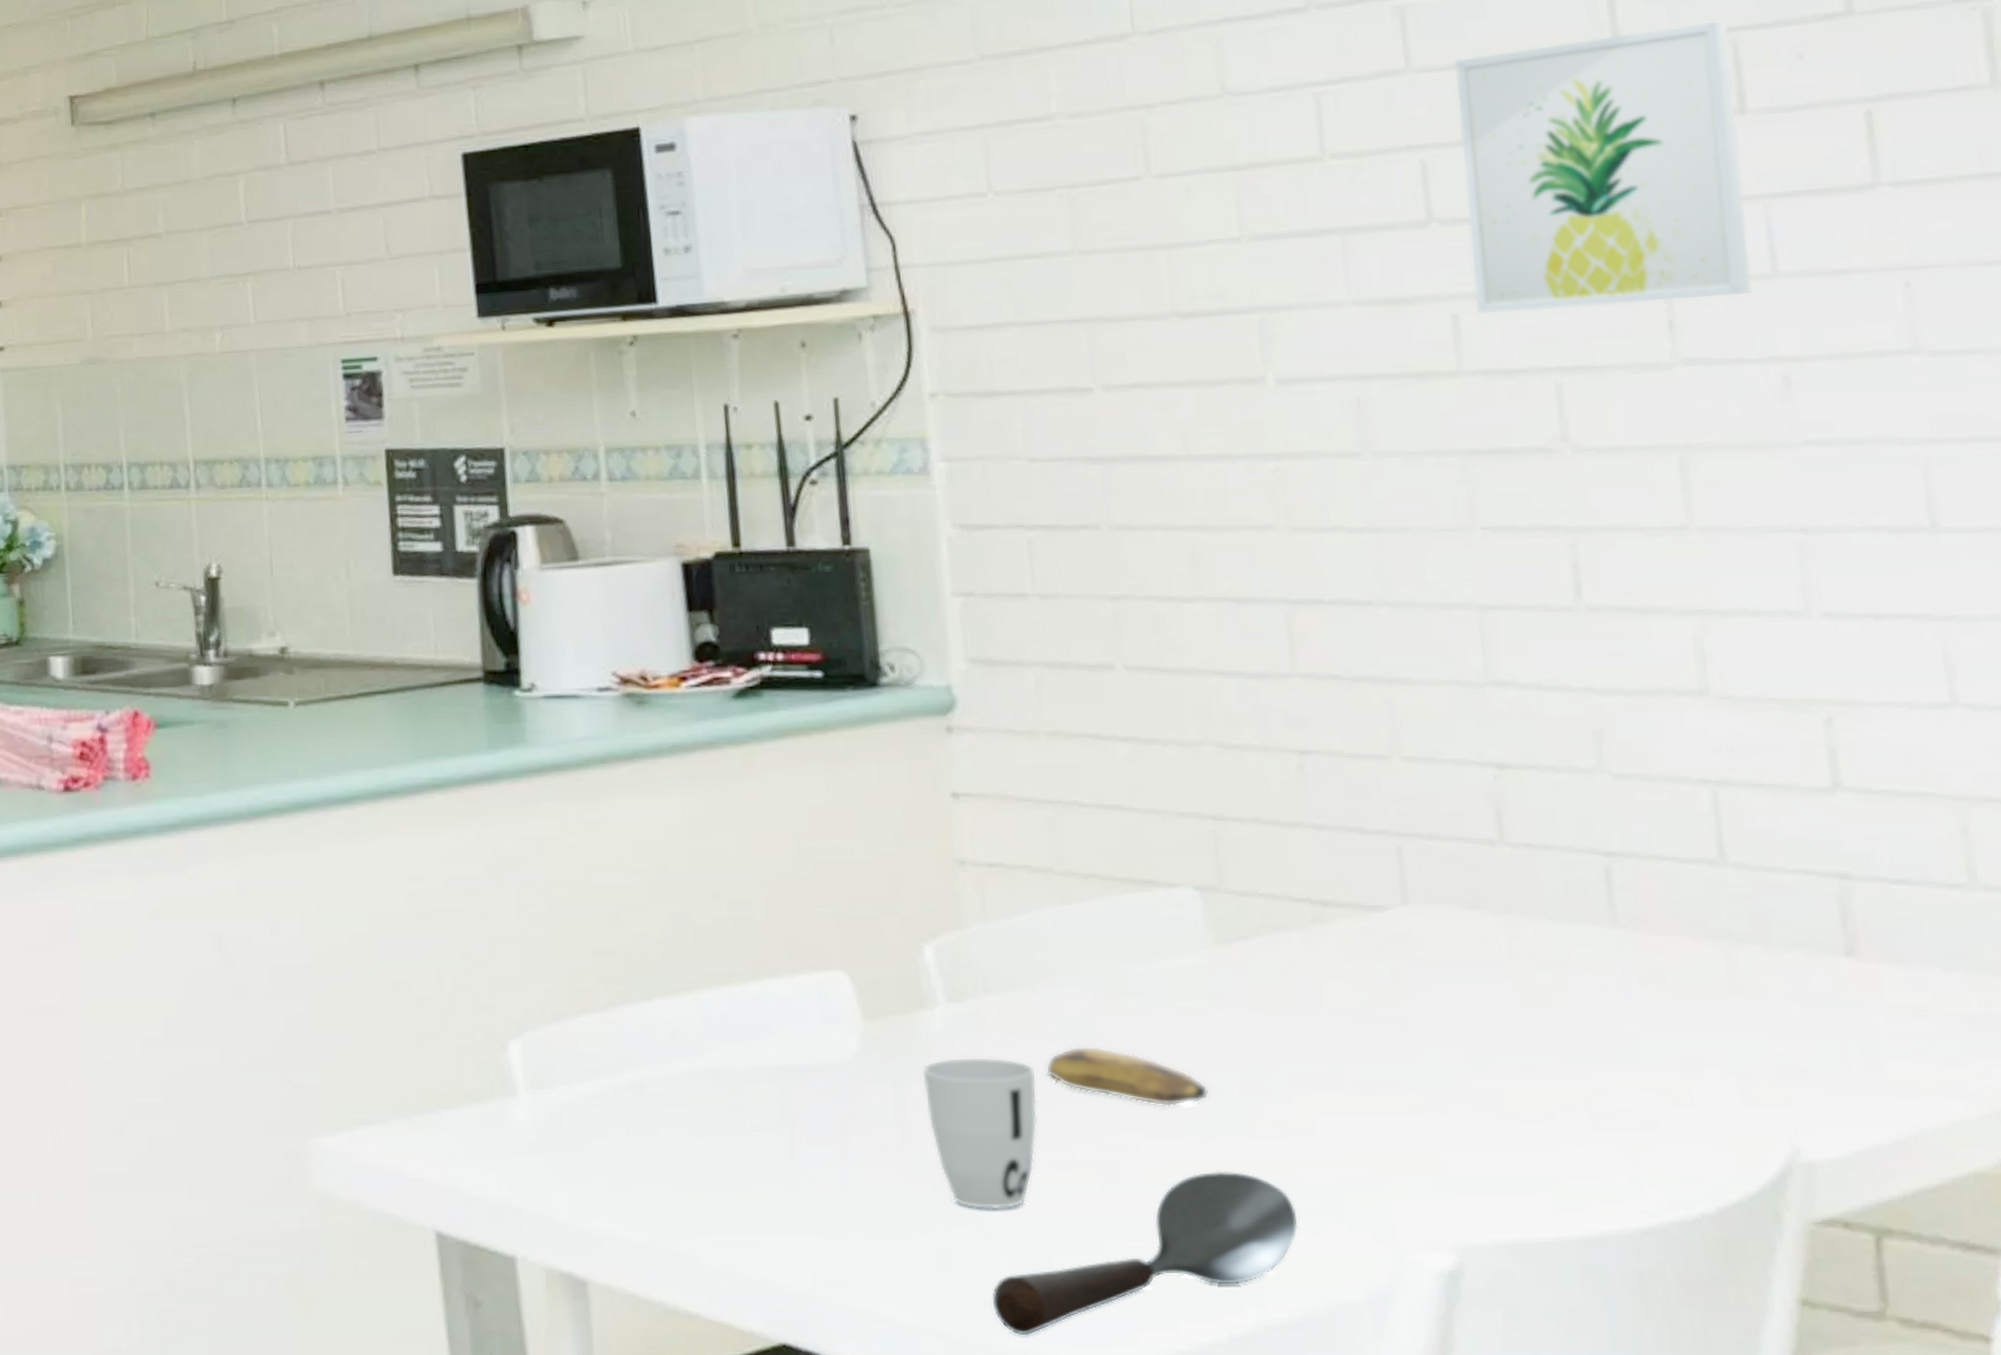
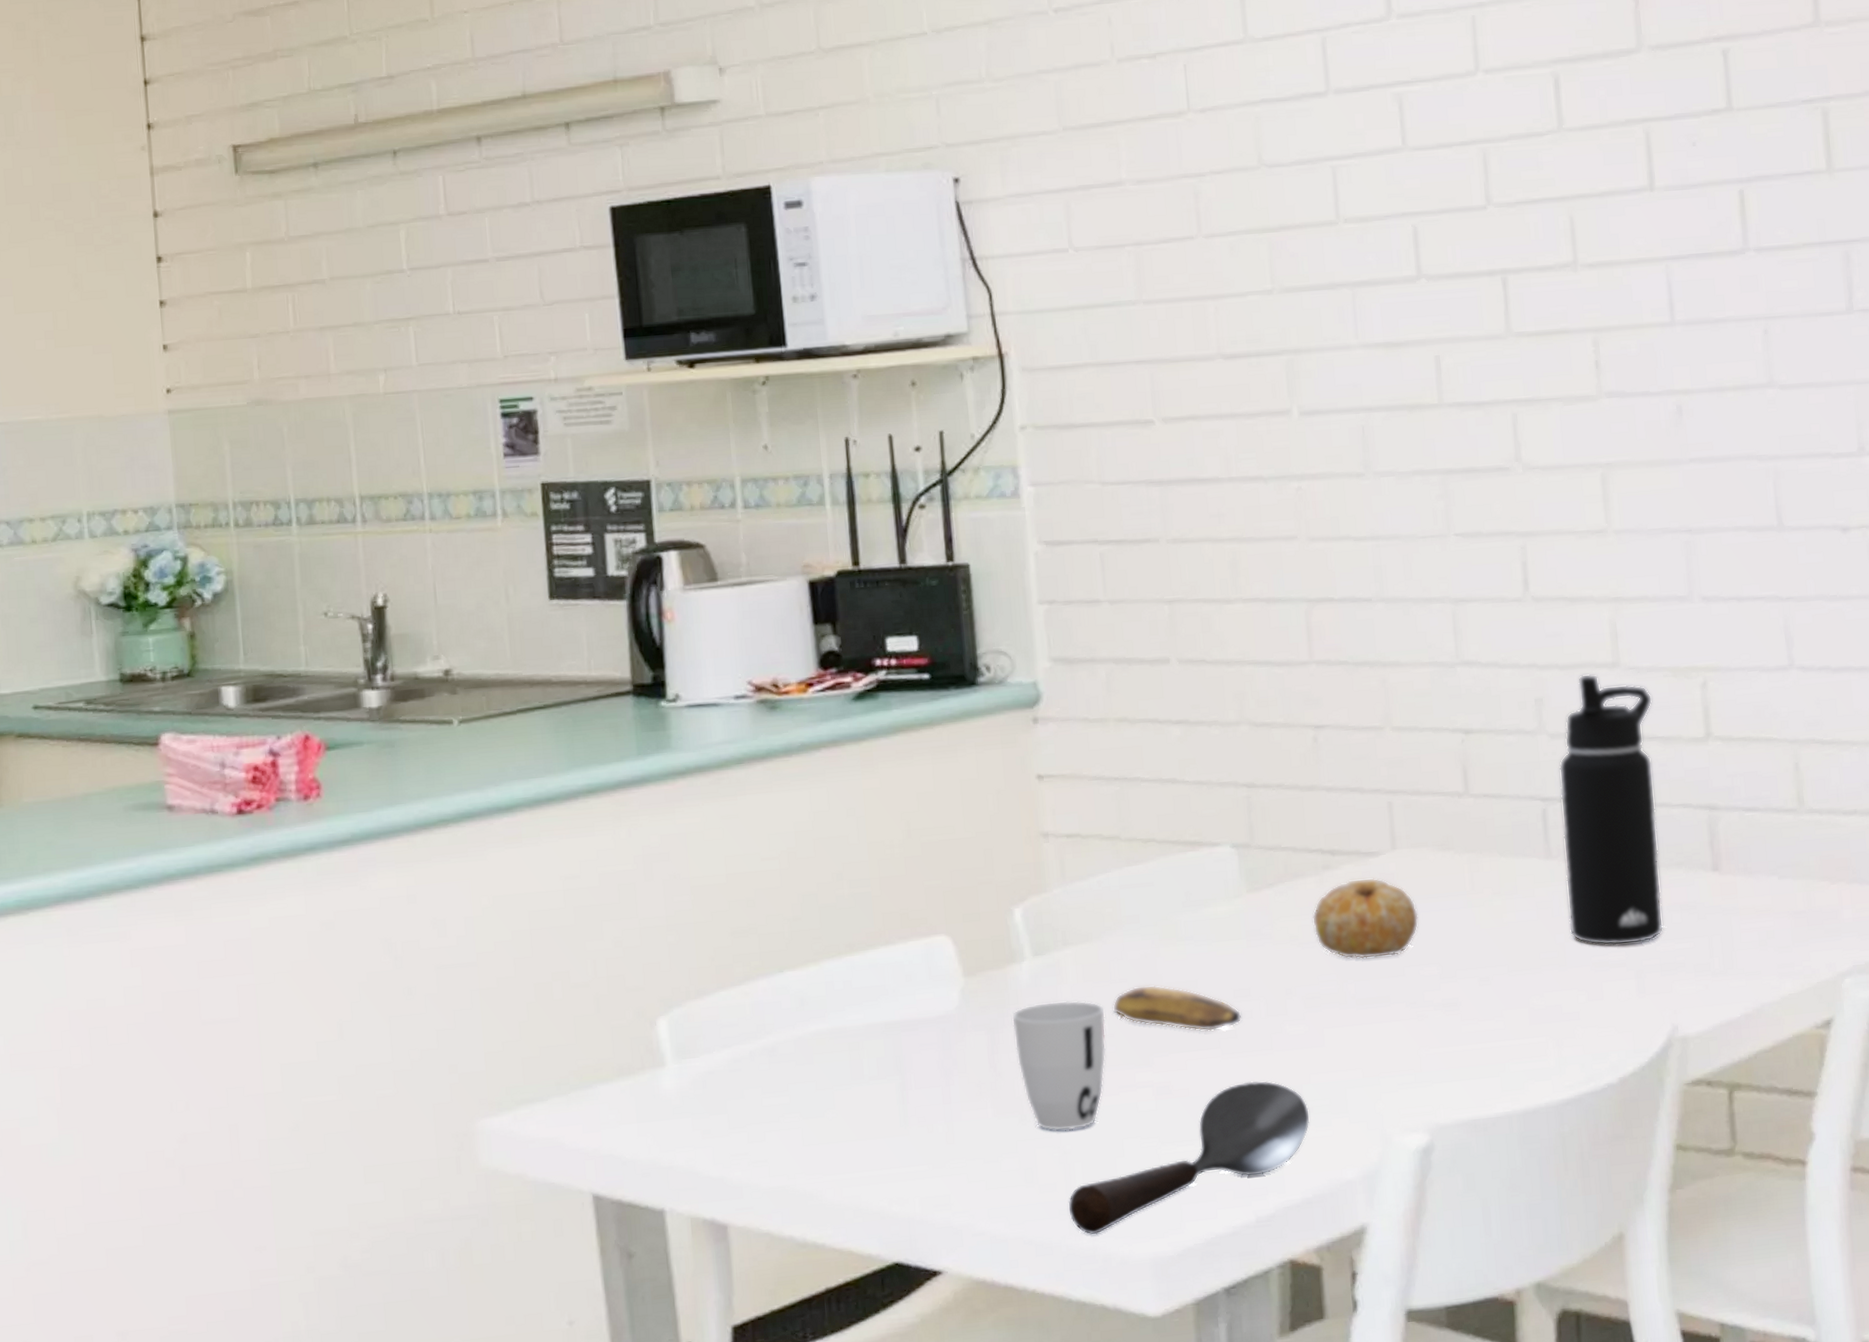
fruit: none [1298,936,1440,1035] -> present [1312,877,1419,959]
wall art: present [1454,20,1752,315] -> none [1439,113,1656,356]
water bottle: none [1626,702,1777,1042] -> present [1559,673,1664,946]

